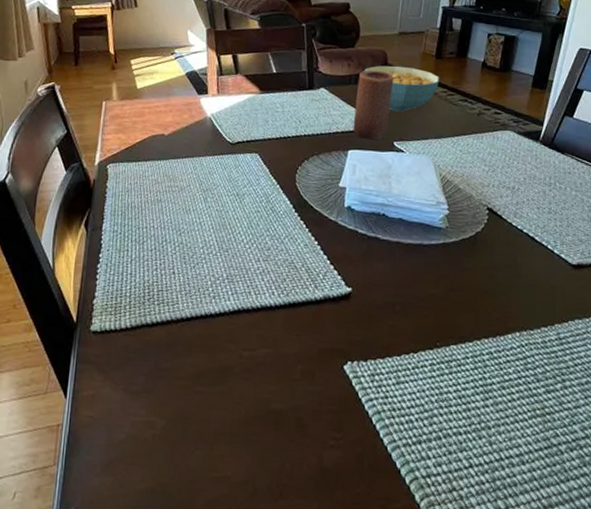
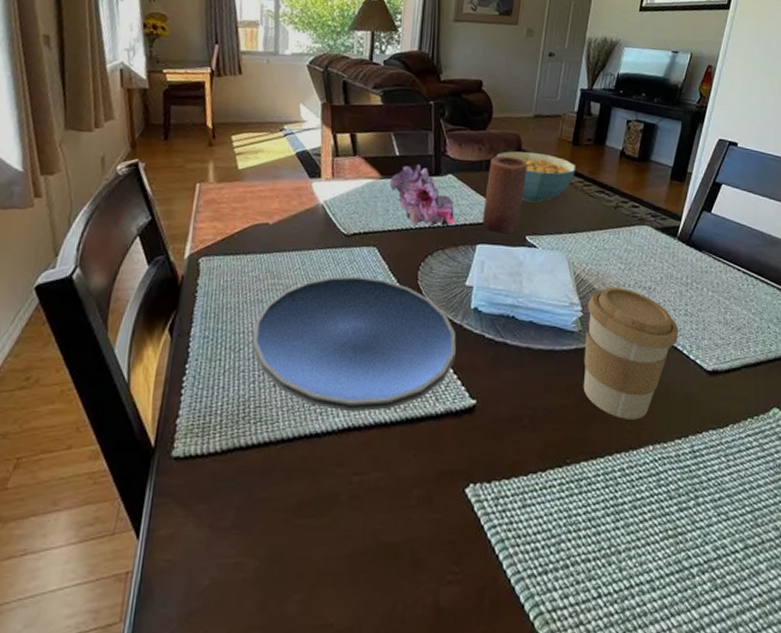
plate: none [154,179,332,297] -> present [252,276,456,412]
flower: none [268,80,328,135] -> present [389,164,455,227]
coffee cup: none [451,187,543,308] -> present [583,287,679,420]

